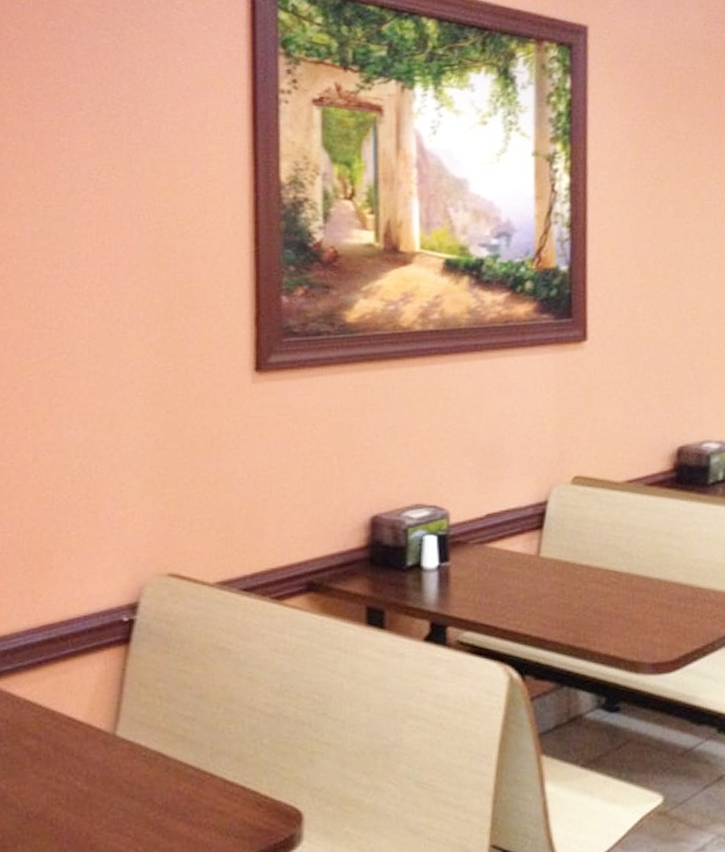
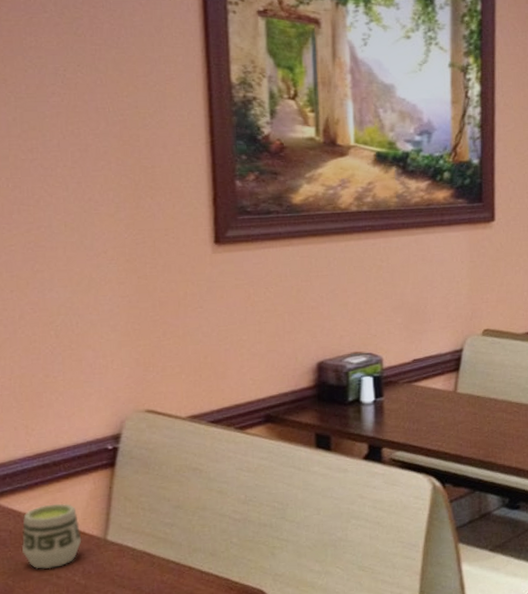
cup: none [18,688,88,771] -> present [21,503,82,569]

